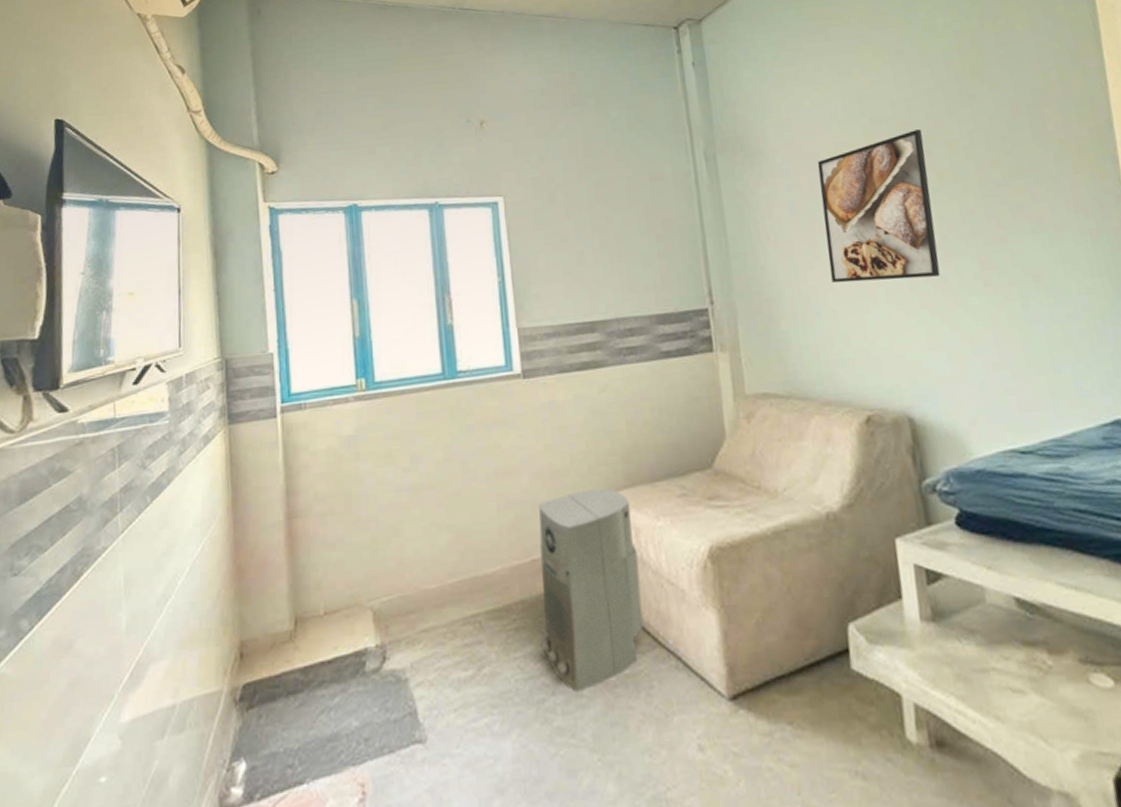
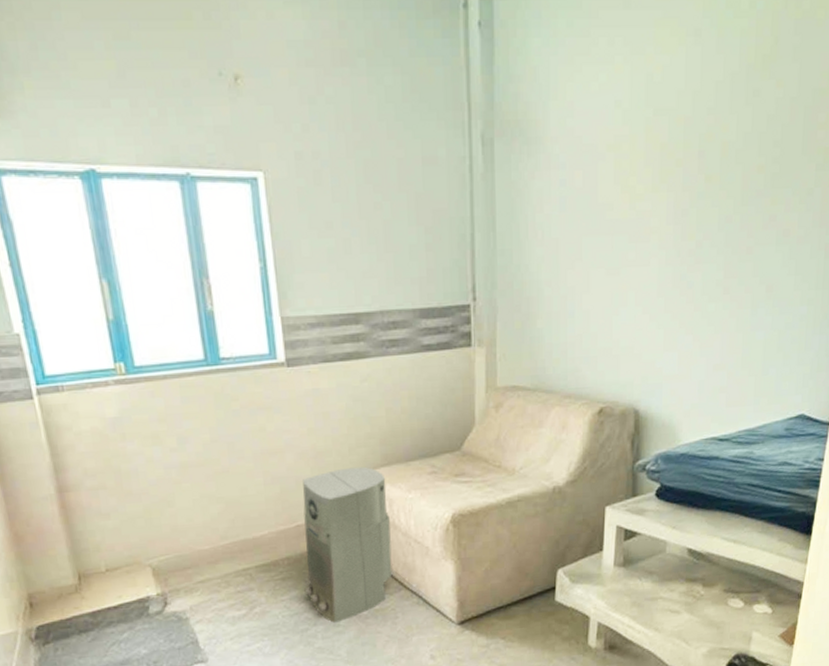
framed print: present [817,129,941,283] -> none [589,127,702,285]

